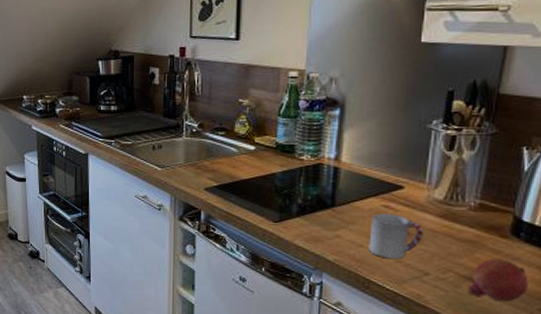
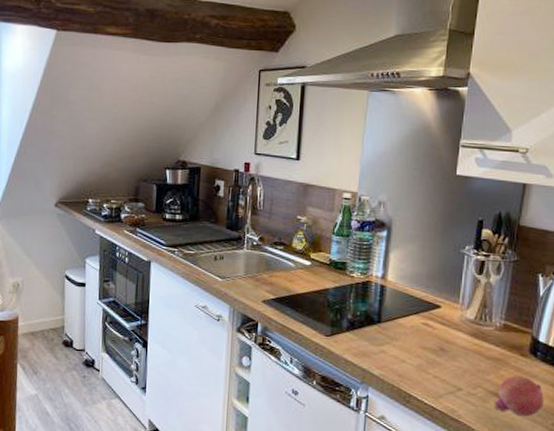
cup: present [368,213,424,259] -> none [410,331,458,375]

